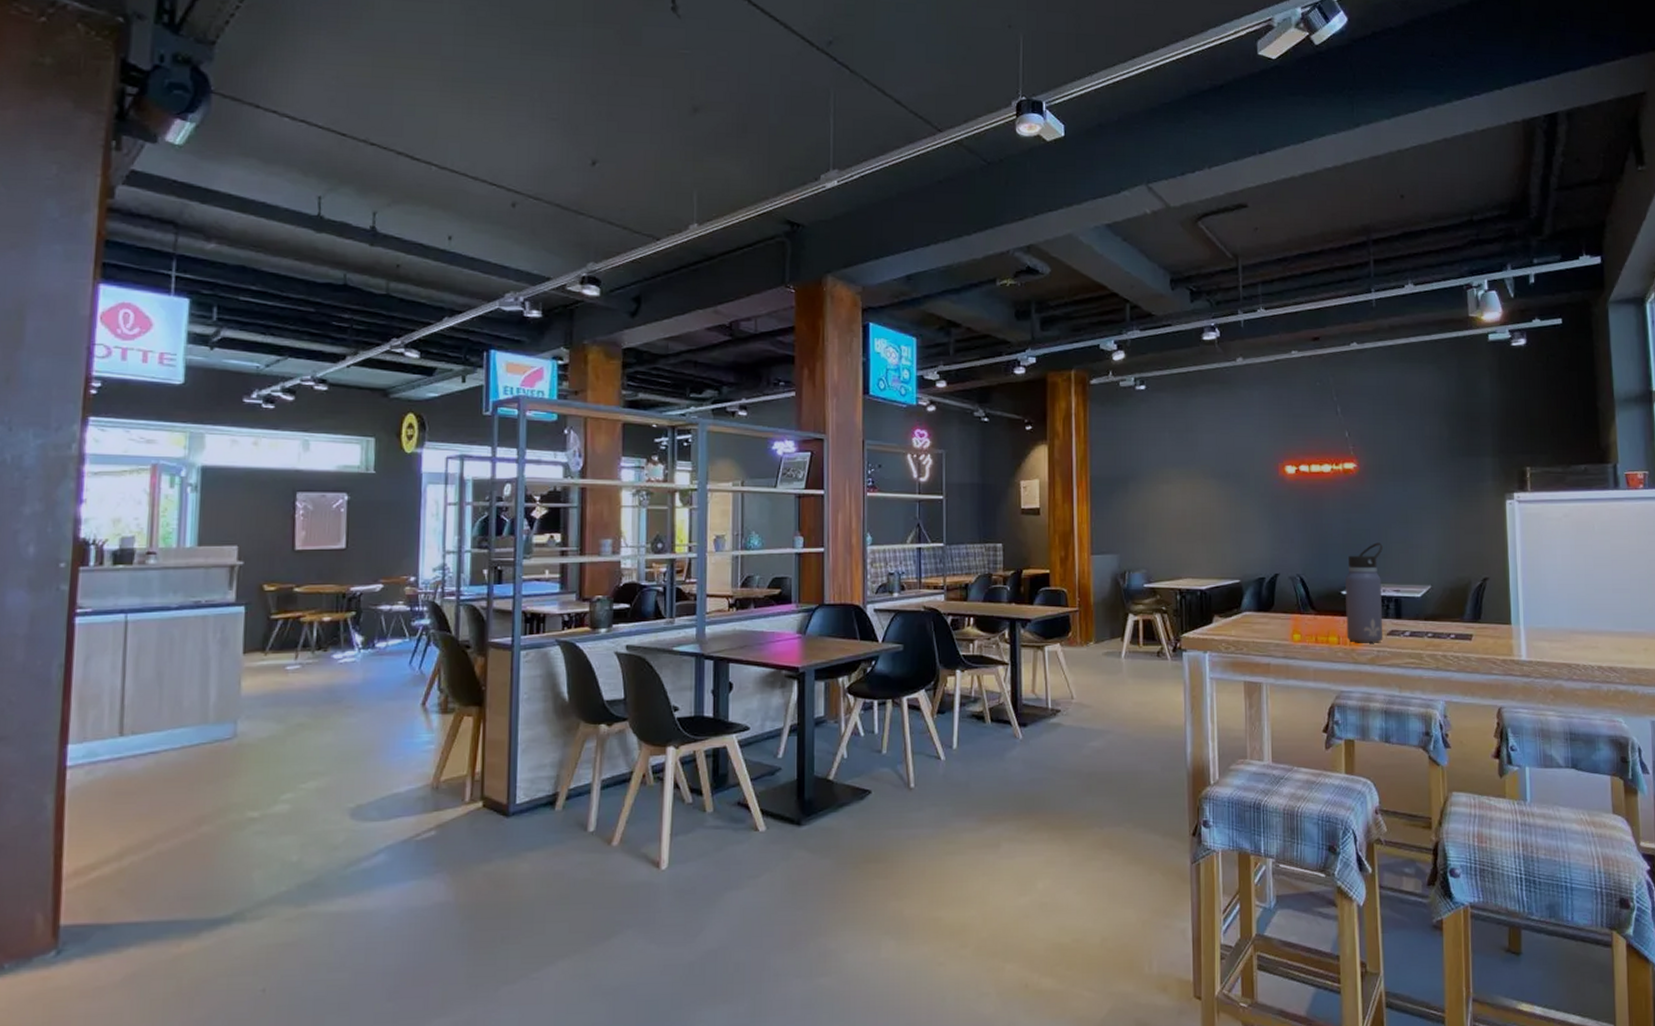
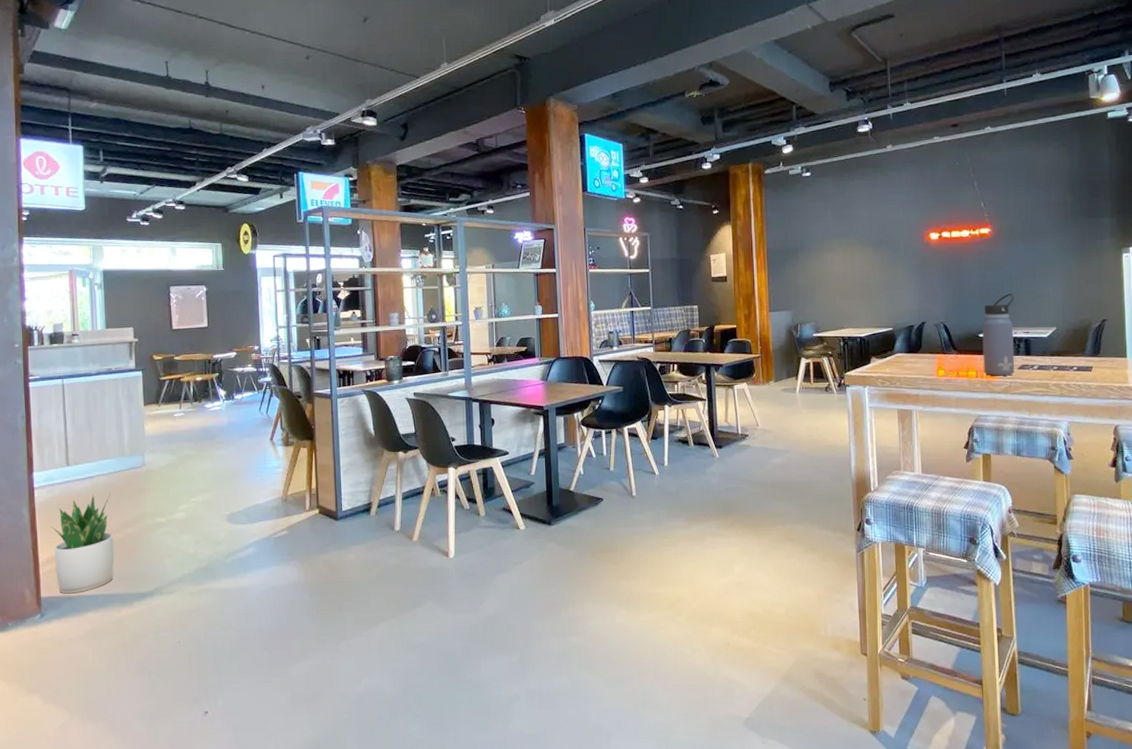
planter: none [85,775,182,921] -> present [51,493,115,594]

